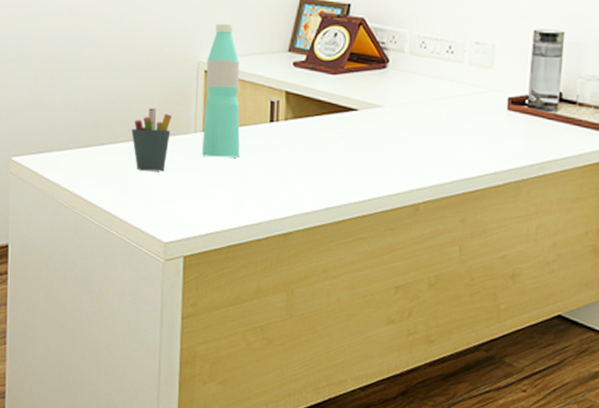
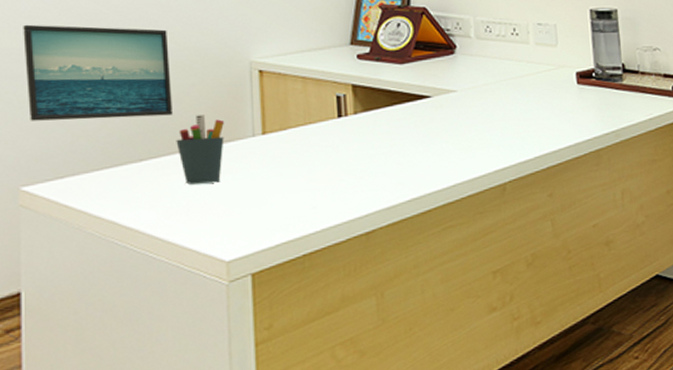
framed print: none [17,13,131,106] -> present [23,24,174,121]
water bottle: present [202,24,240,158] -> none [260,22,308,161]

